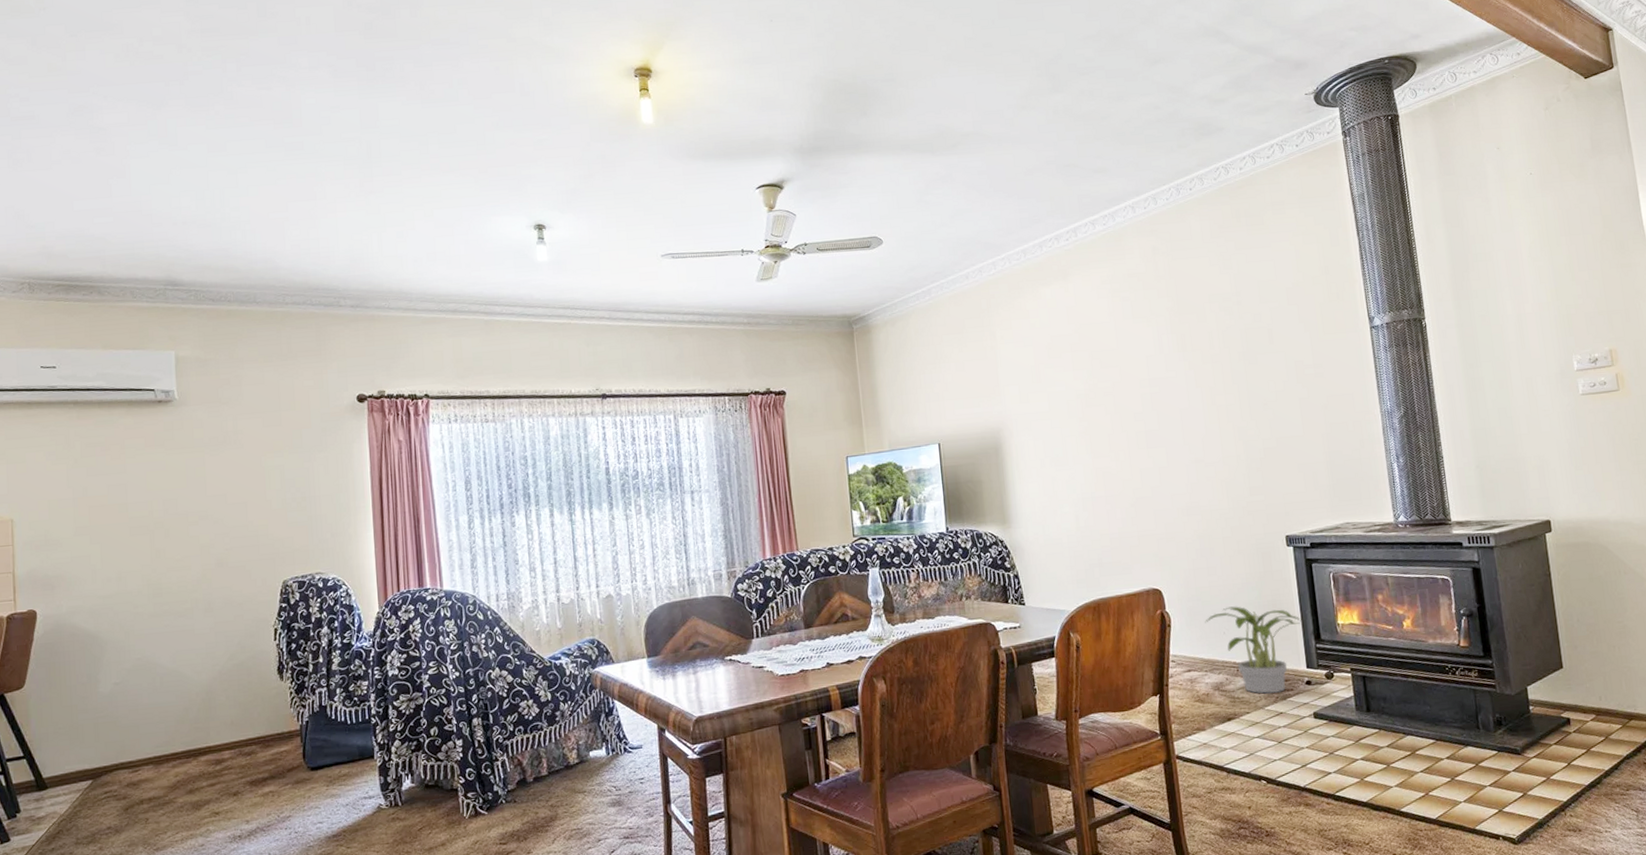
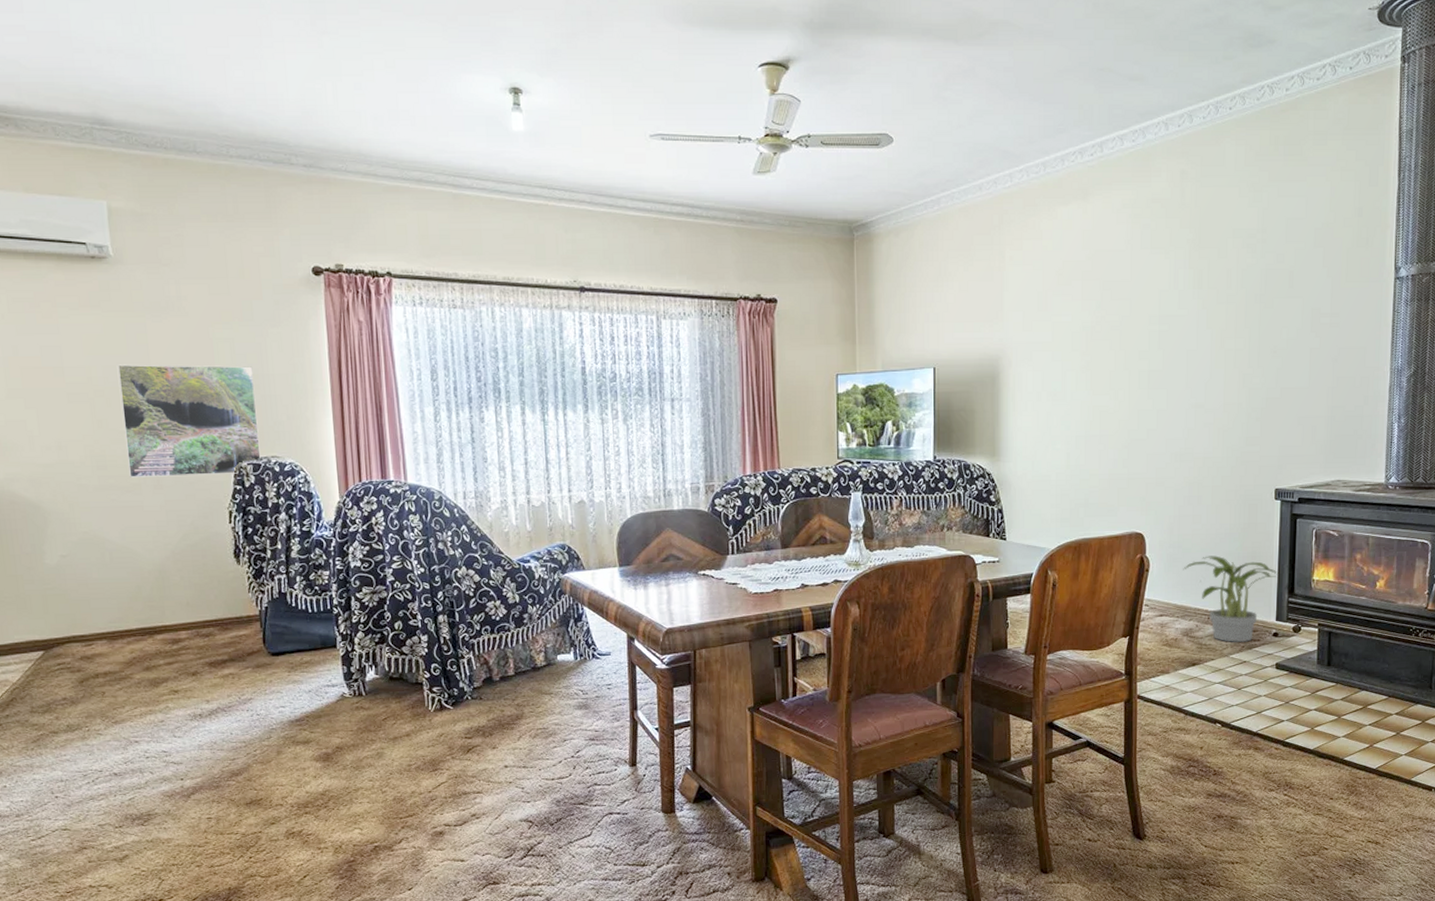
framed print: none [176,490,306,603] -> present [117,364,261,477]

